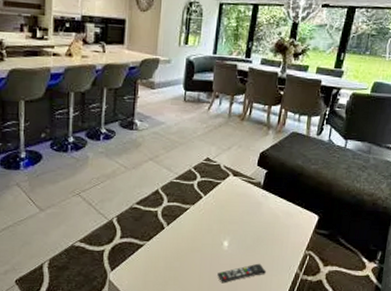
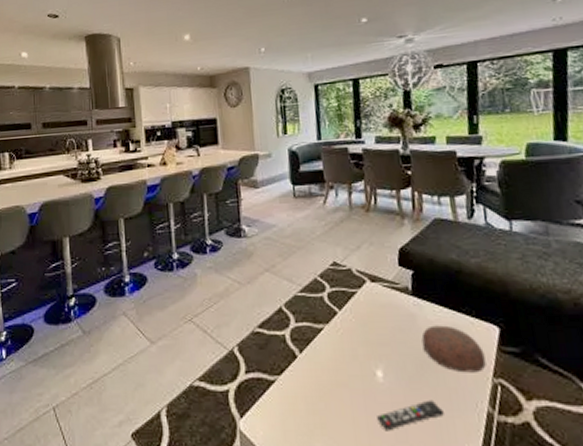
decorative bowl: none [261,212,304,246] -> present [421,325,486,373]

